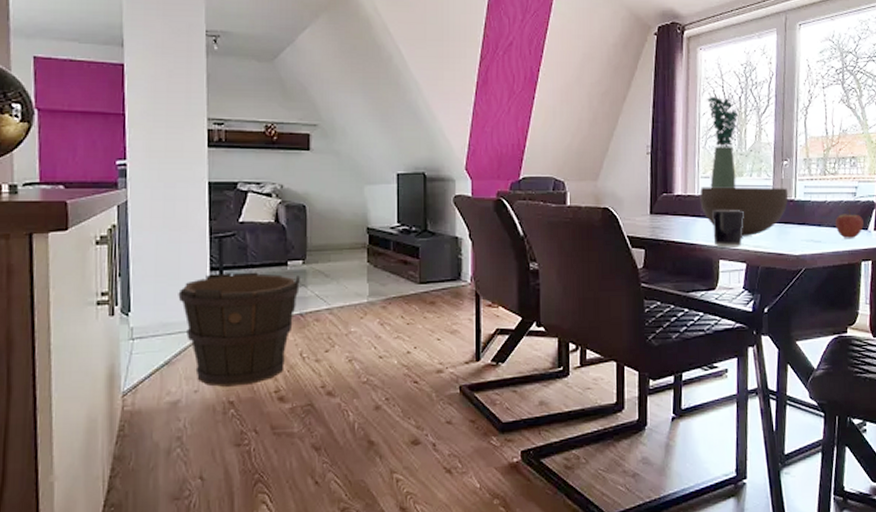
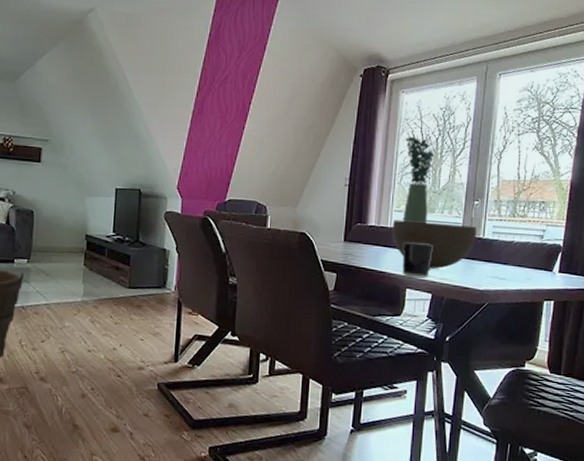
fruit: present [835,208,864,239] -> none [521,250,549,279]

